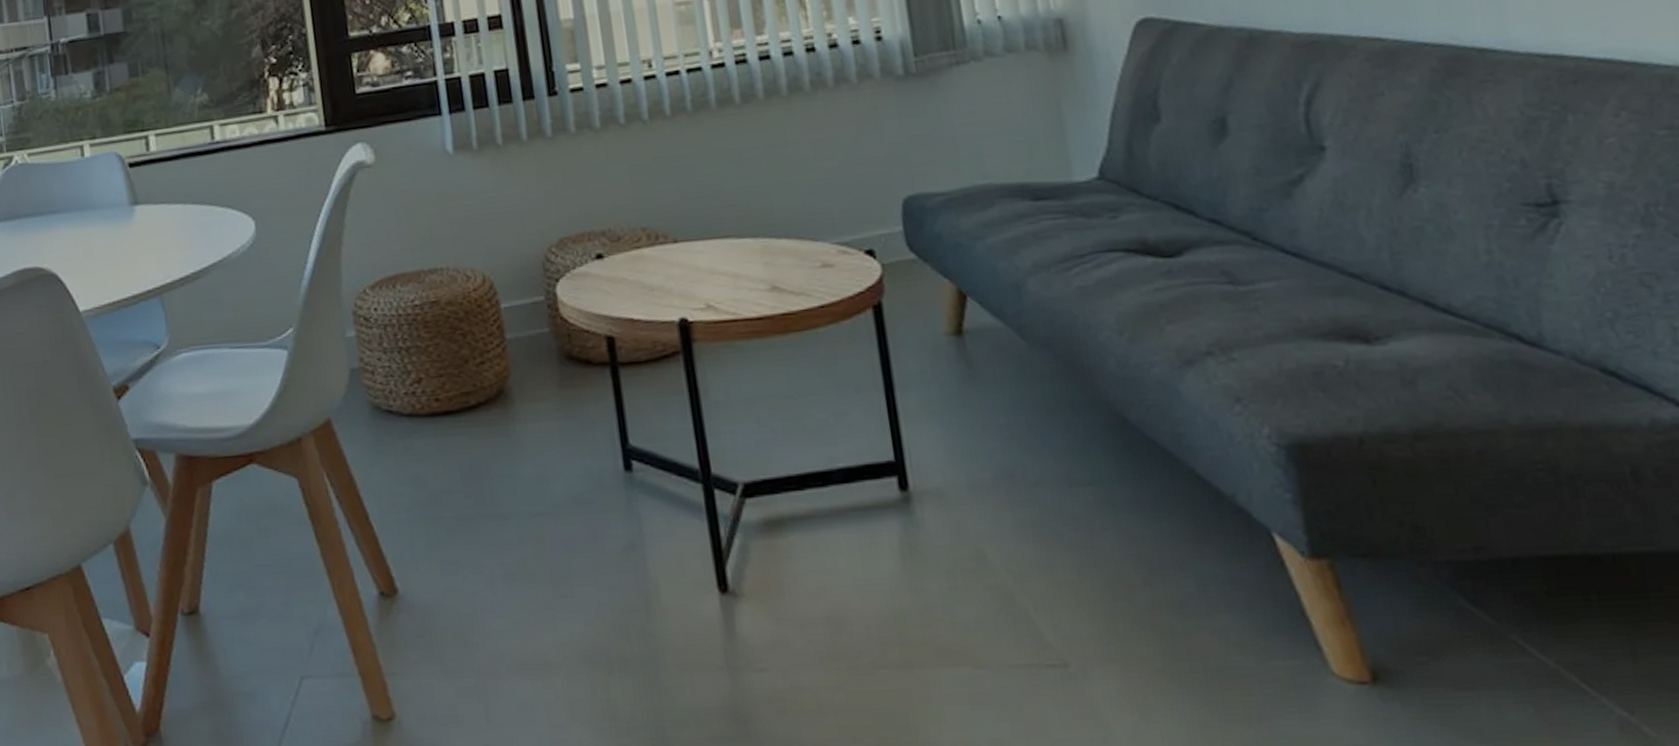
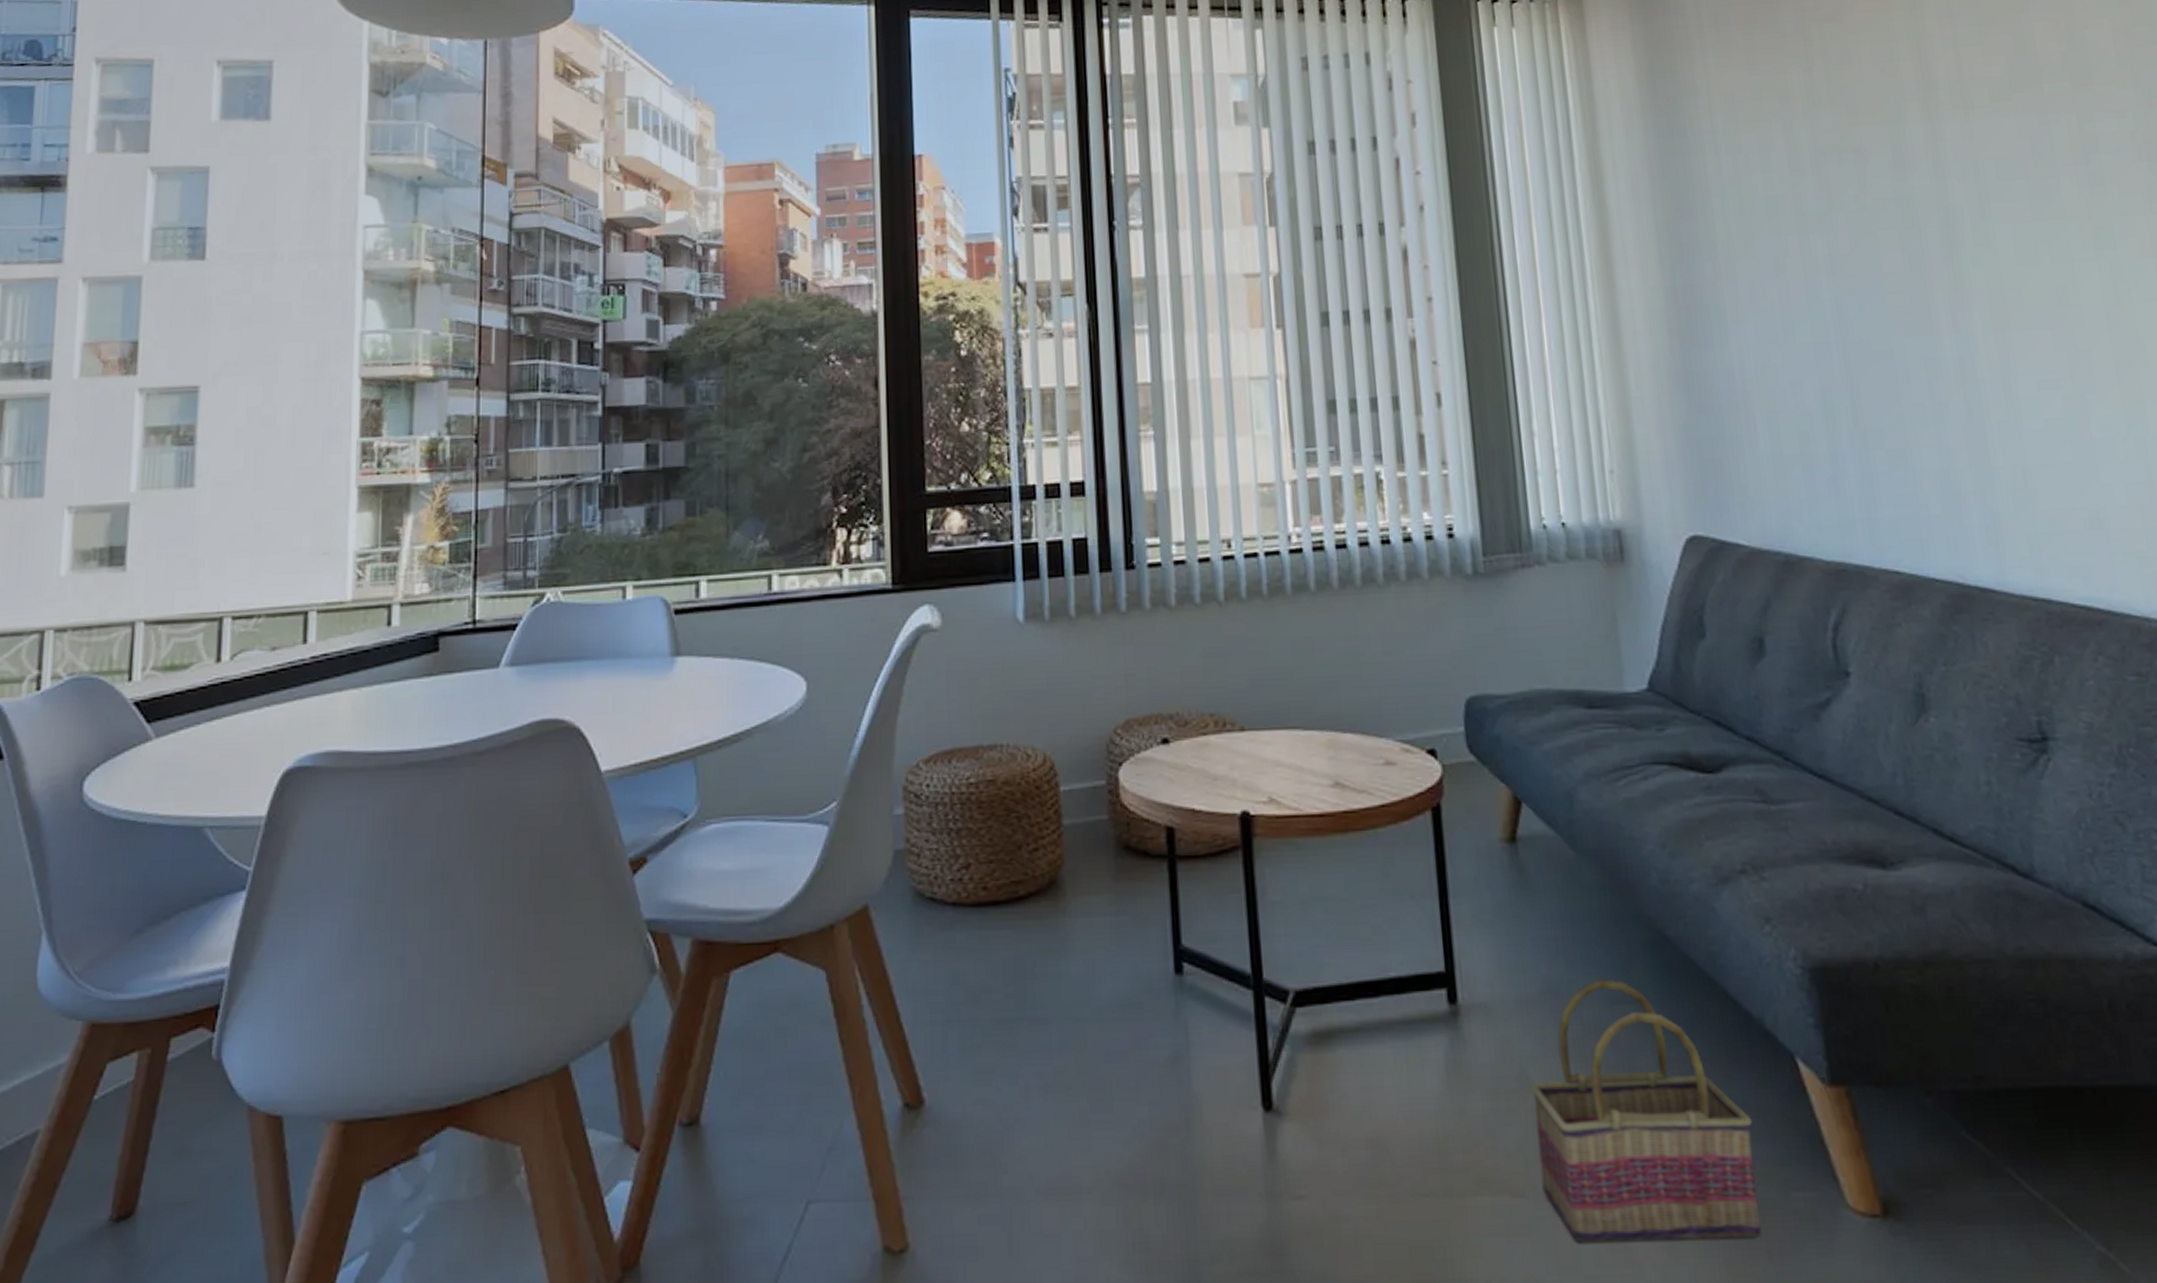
basket: none [987,462,1238,710] -> present [1529,979,1761,1243]

